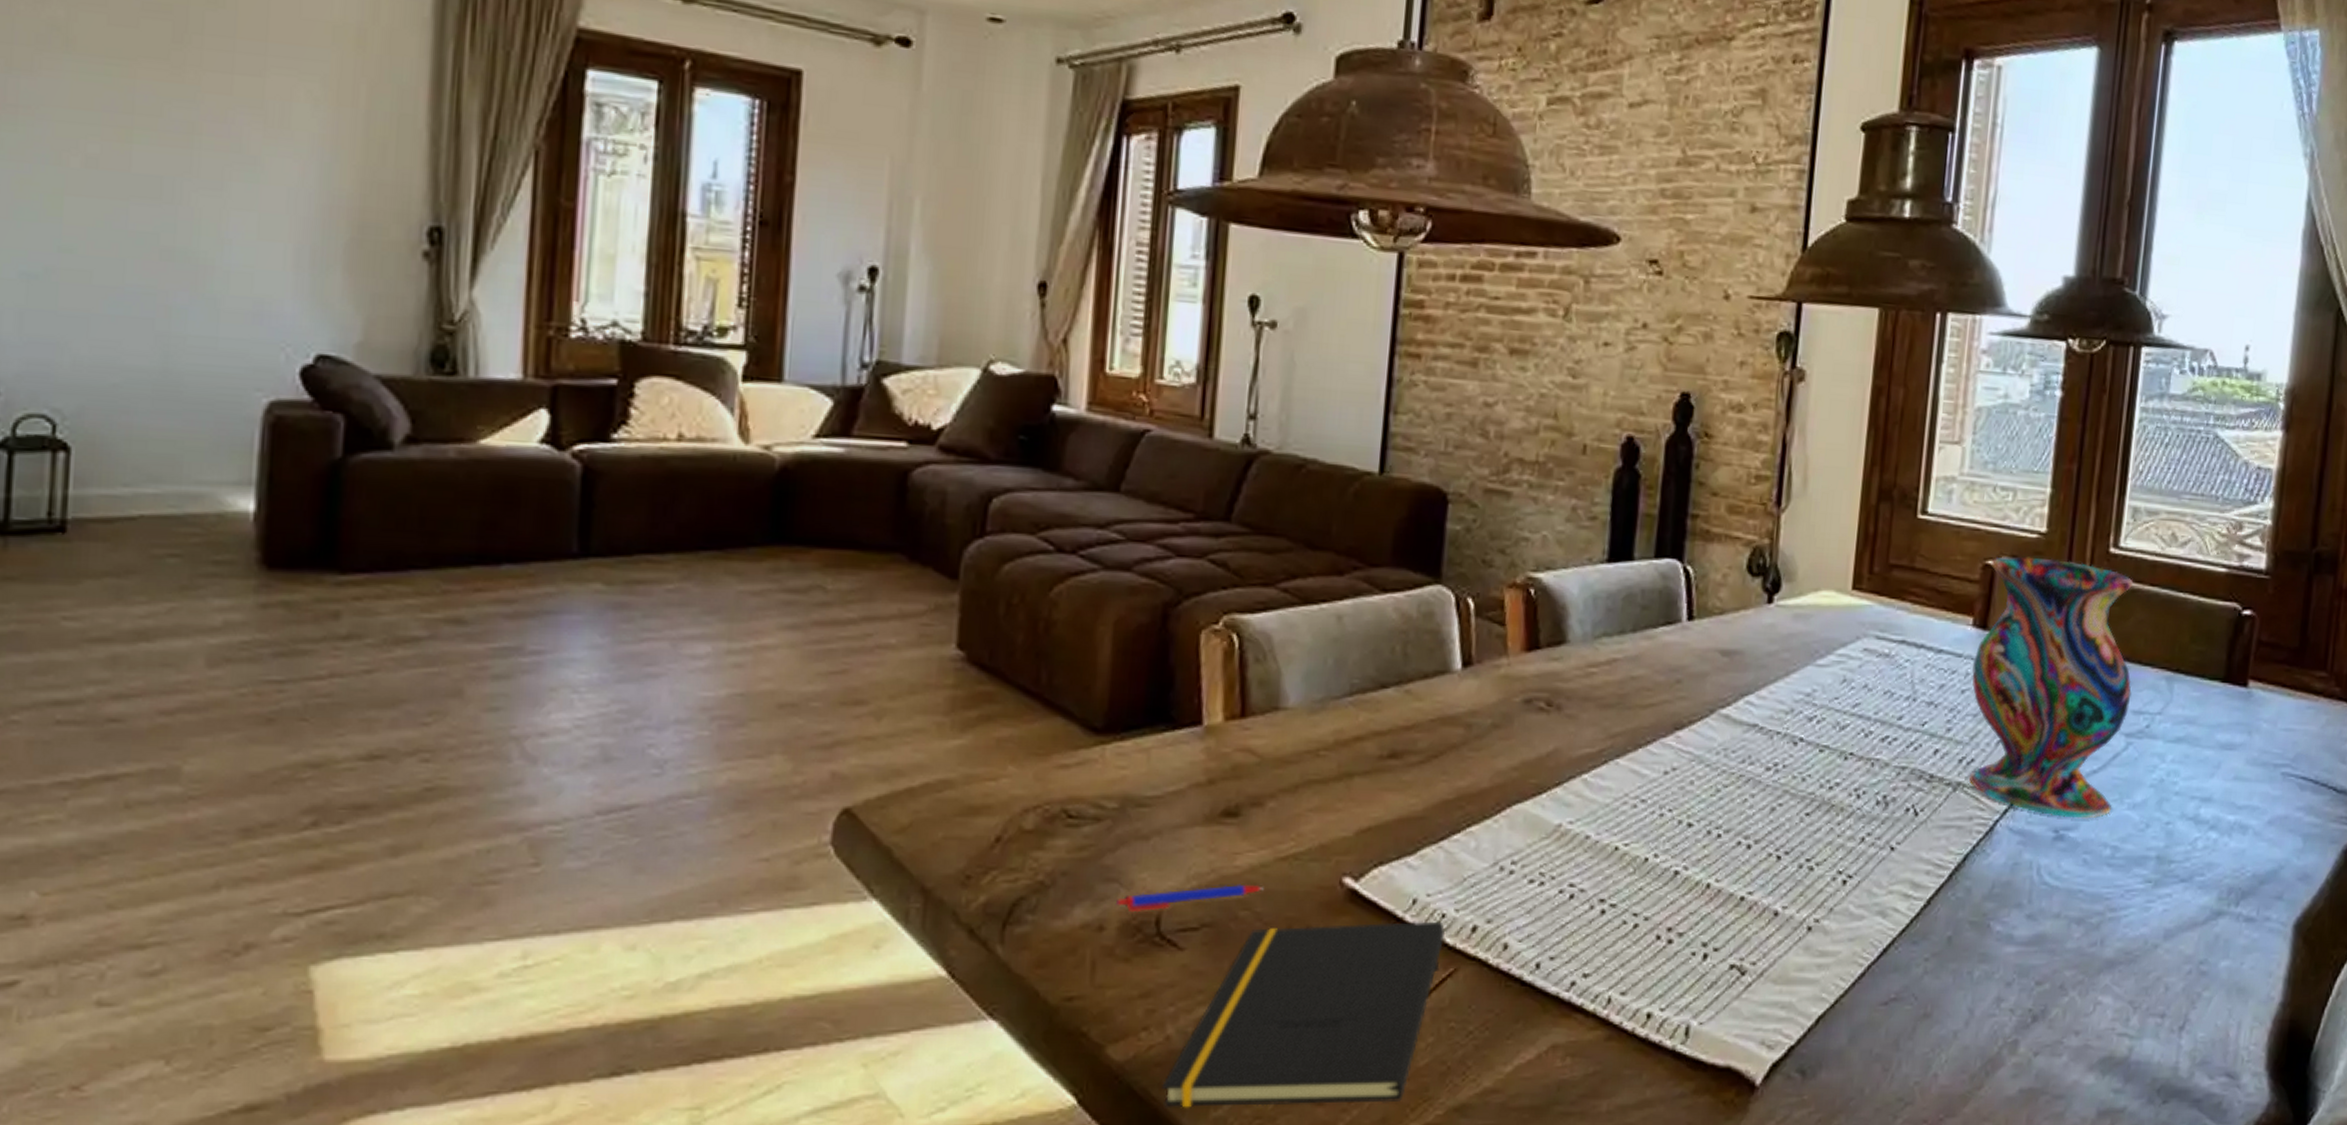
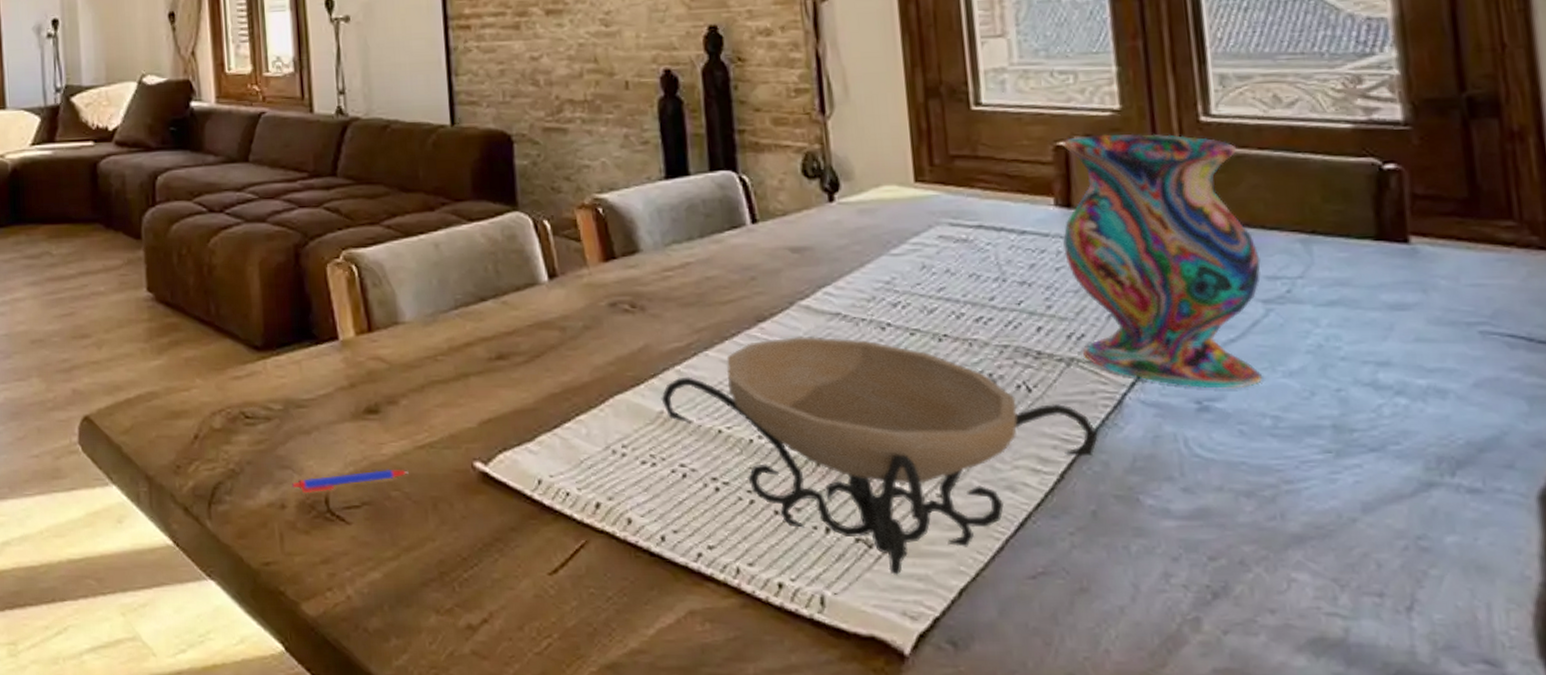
notepad: present [1162,921,1446,1108] -> none [350,499,572,659]
decorative bowl: none [1561,748,1967,1004] -> present [661,336,1098,576]

